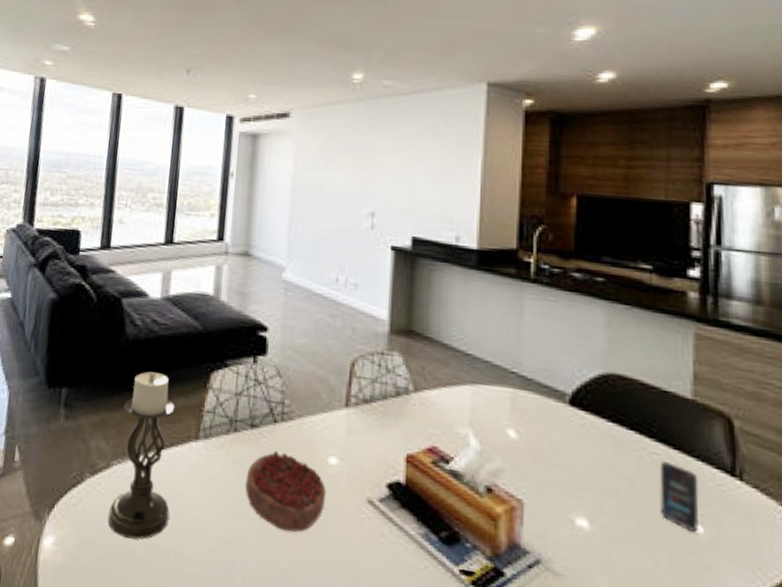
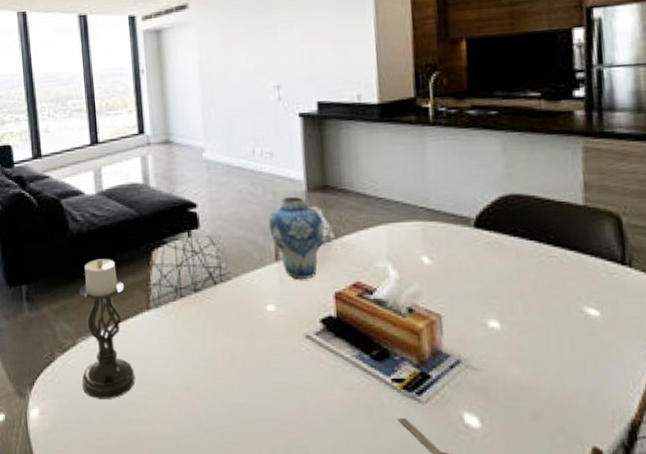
decorative bowl: present [245,450,327,532] -> none [196,307,269,372]
vase: none [342,335,404,434] -> present [268,196,325,279]
smartphone: present [659,461,699,532] -> none [558,262,595,316]

